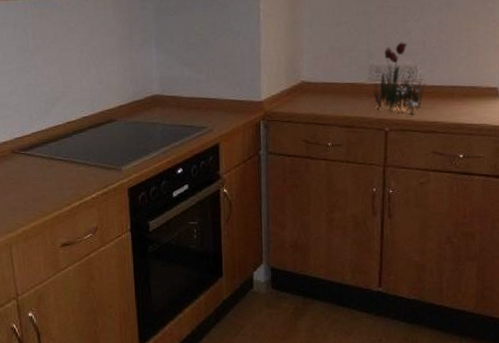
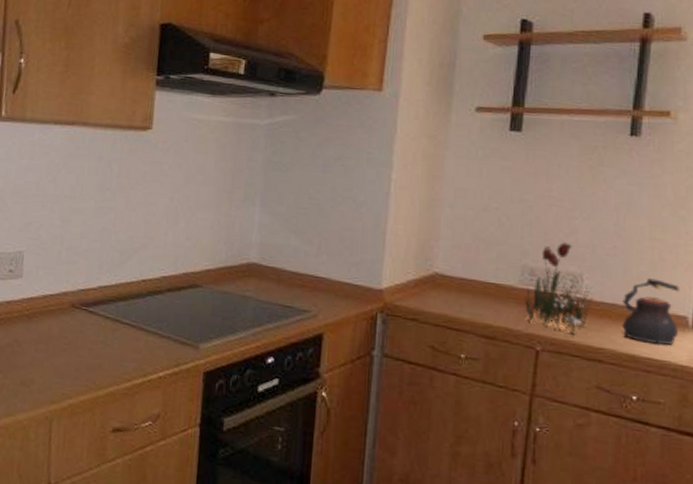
teapot: none [448,61,492,112] -> present [622,278,680,345]

